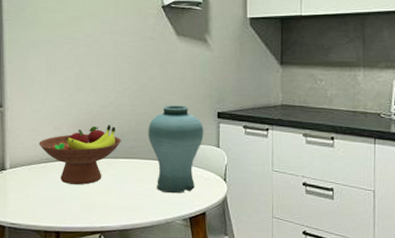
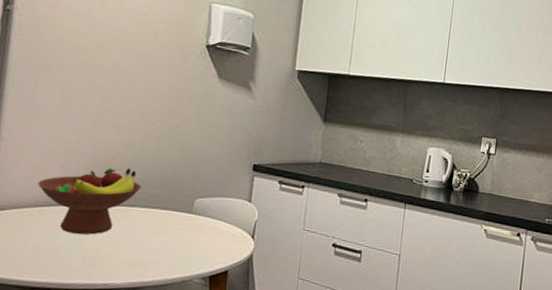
vase: present [148,105,204,194] -> none [173,152,237,250]

